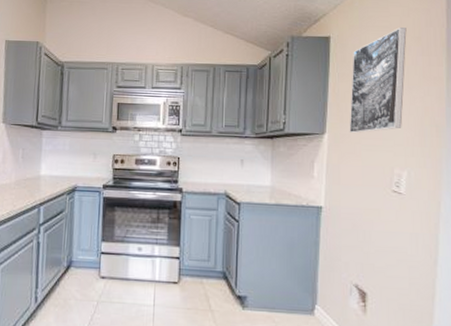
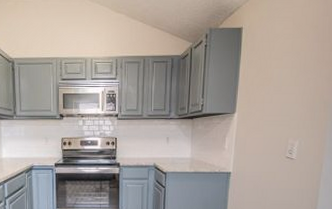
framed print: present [349,27,407,134] -> none [254,17,307,112]

